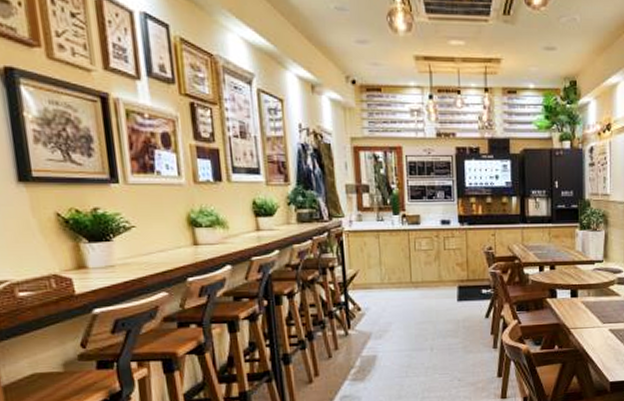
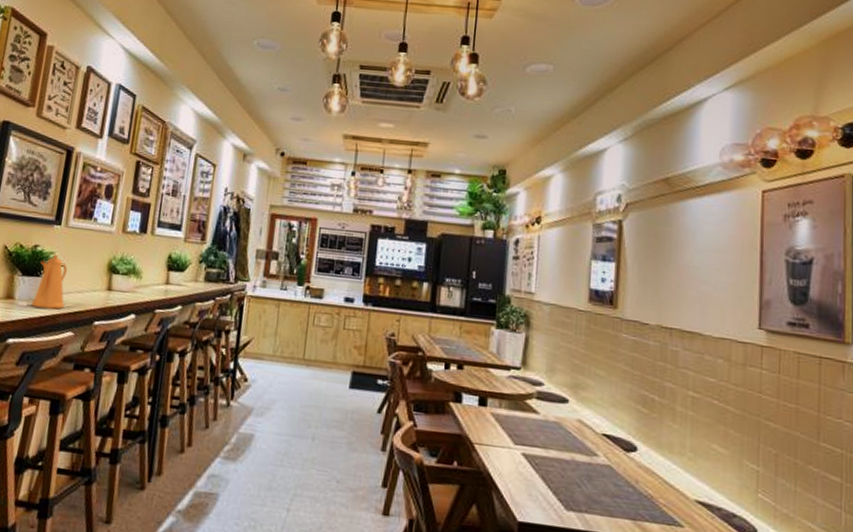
coffee pot: none [106,216,150,274] -> present [31,255,68,310]

